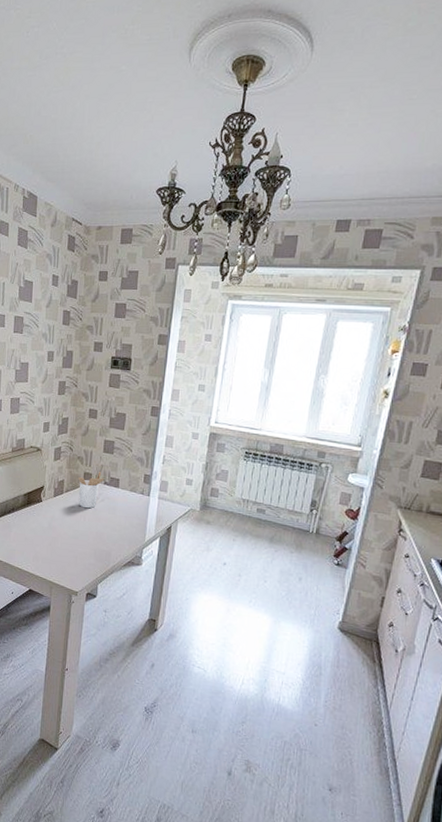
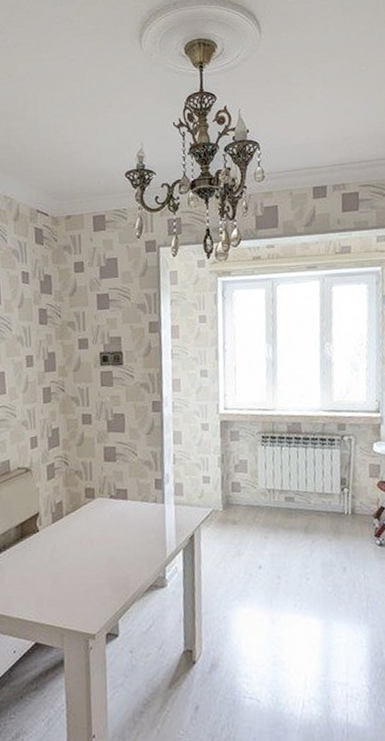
utensil holder: present [78,472,105,509] -> none [79,485,110,531]

